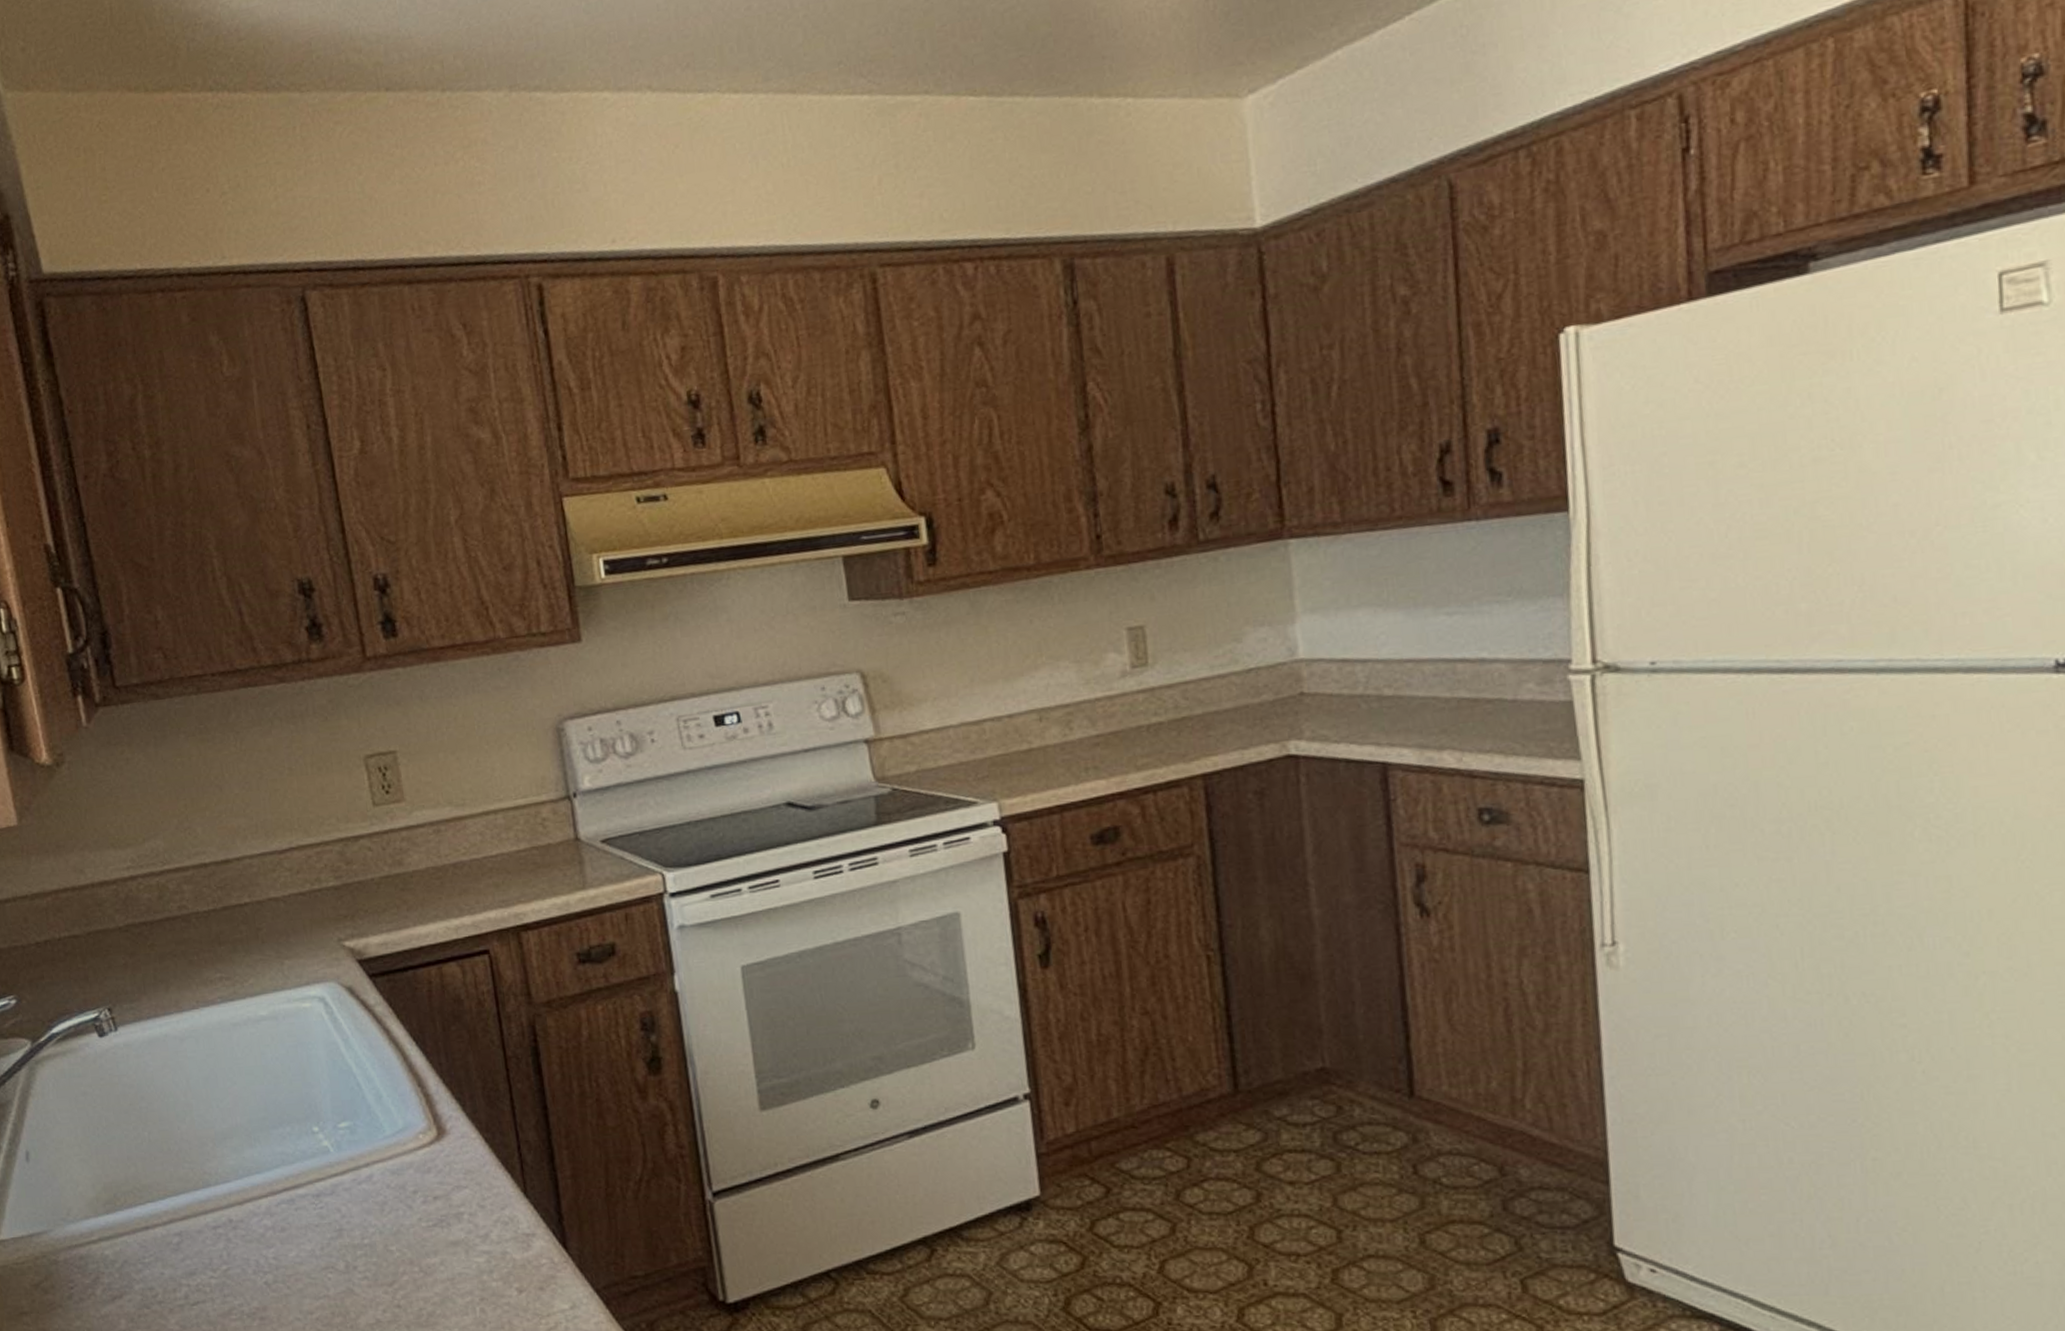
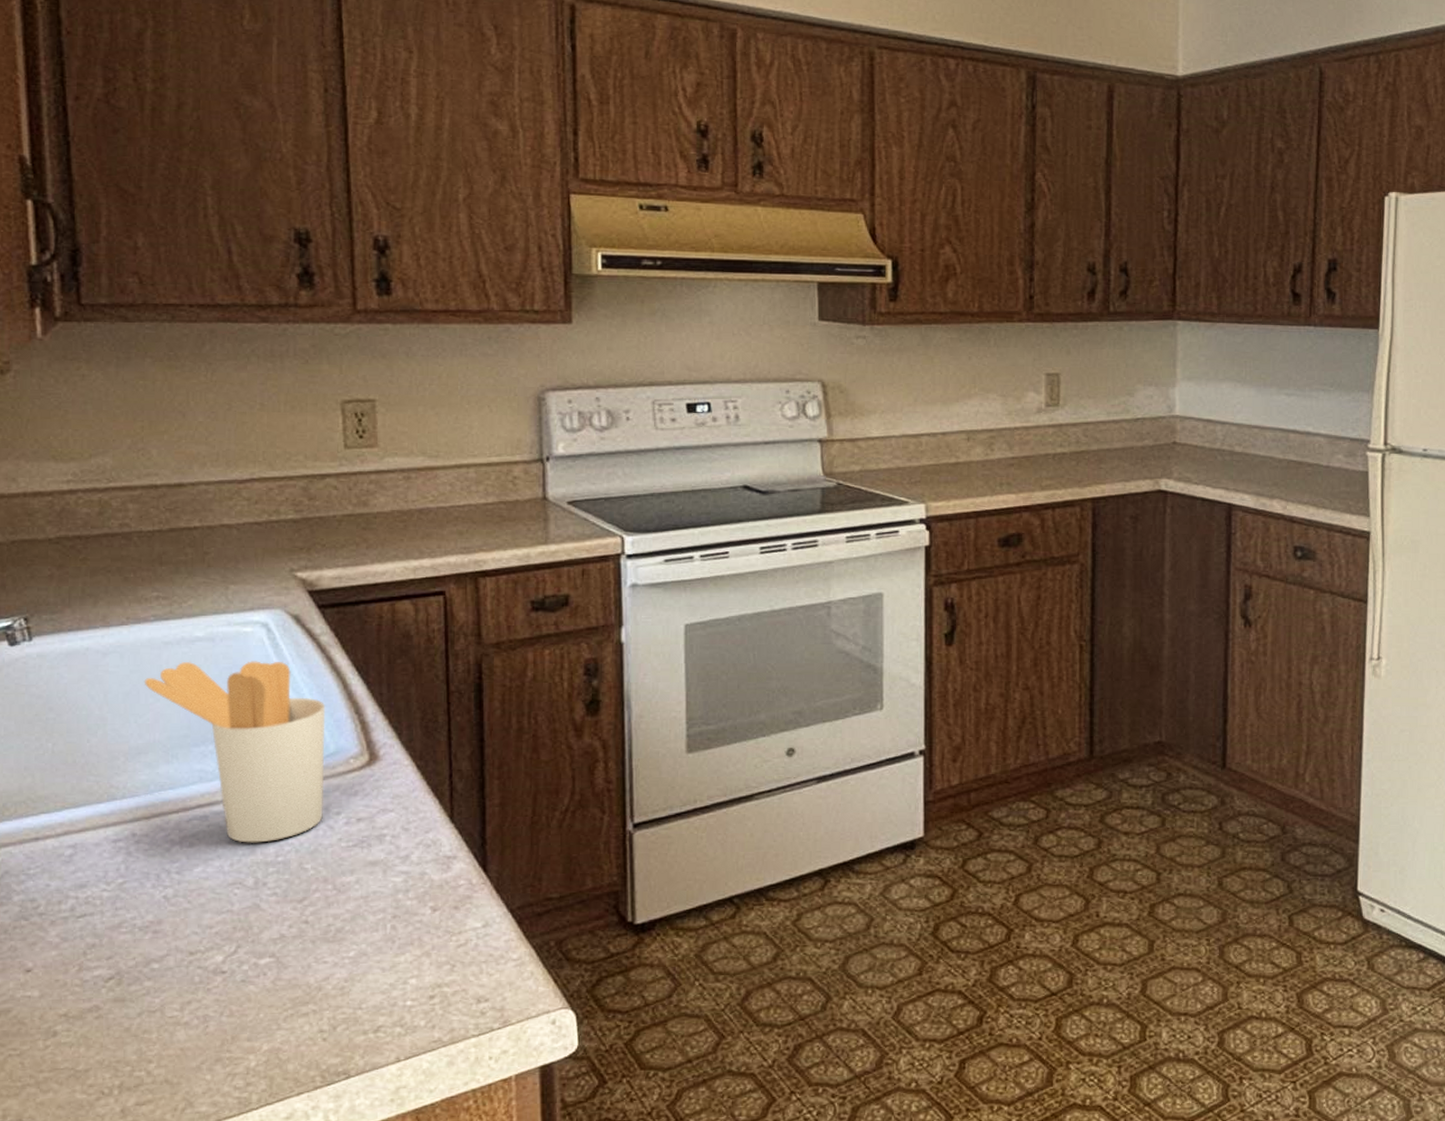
utensil holder: none [219,1036,401,1226] -> present [144,661,326,843]

